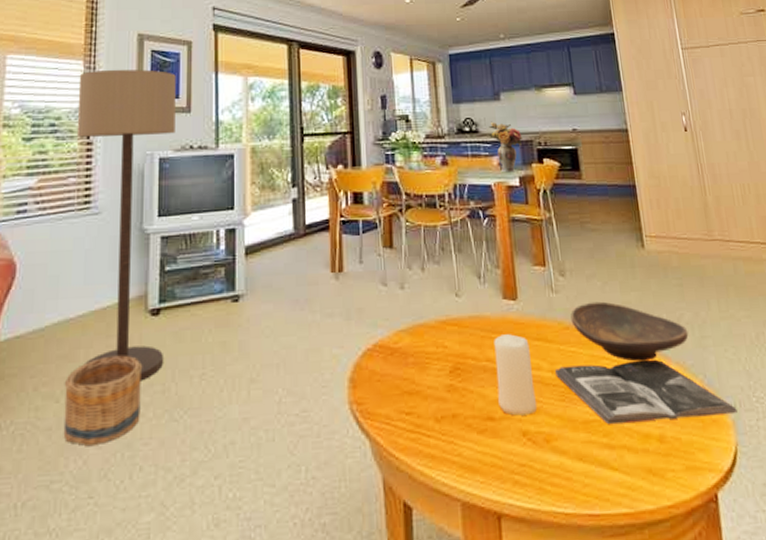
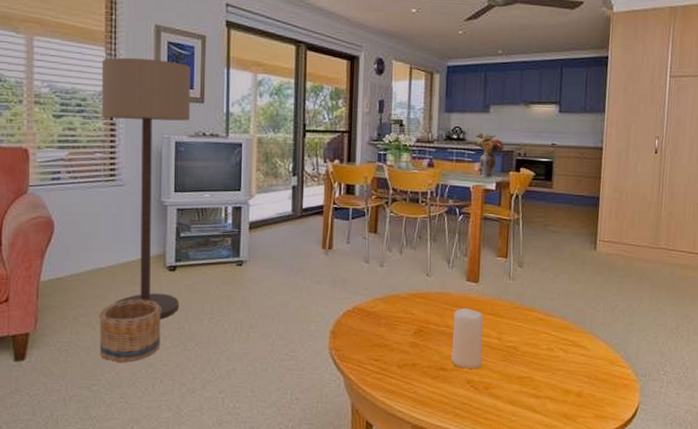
magazine: present [555,359,737,424] -> none [501,336,646,382]
decorative bowl: present [571,301,689,362] -> none [522,289,619,338]

